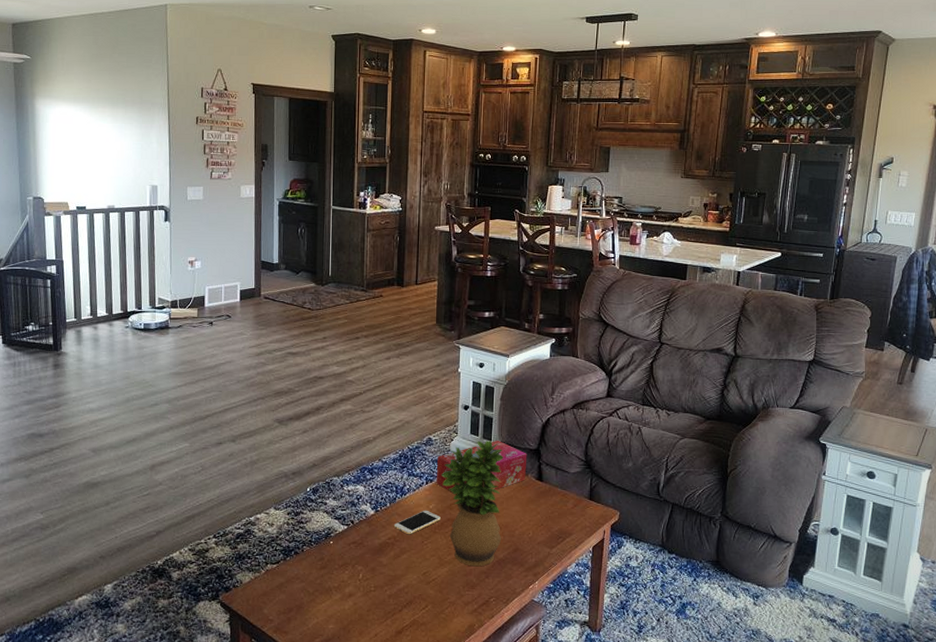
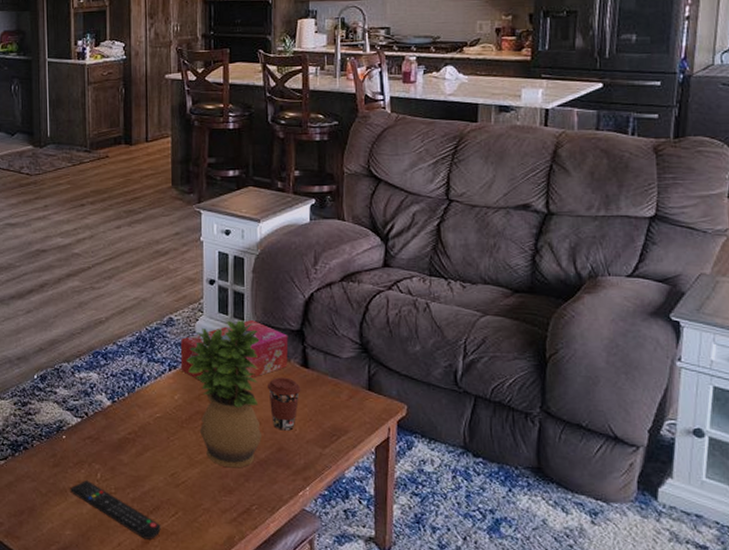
remote control: none [335,579,413,630] -> present [70,479,161,540]
smartphone: present [393,510,441,535] -> none [133,401,188,430]
coffee cup: none [507,489,536,534] -> present [267,377,301,431]

